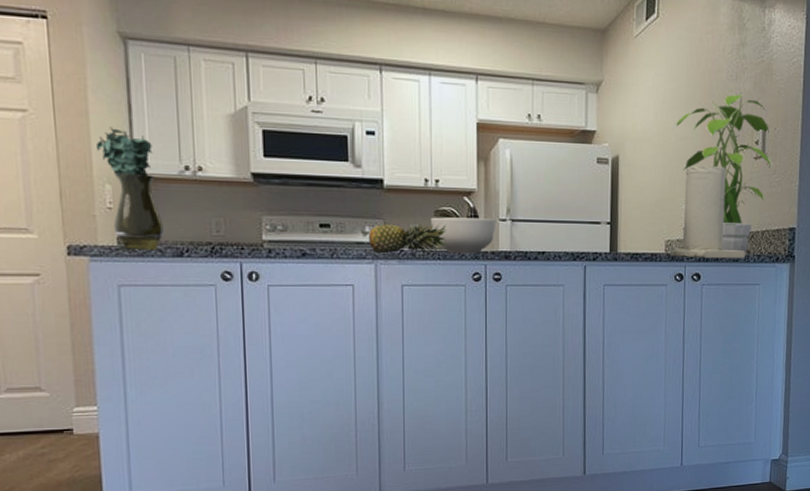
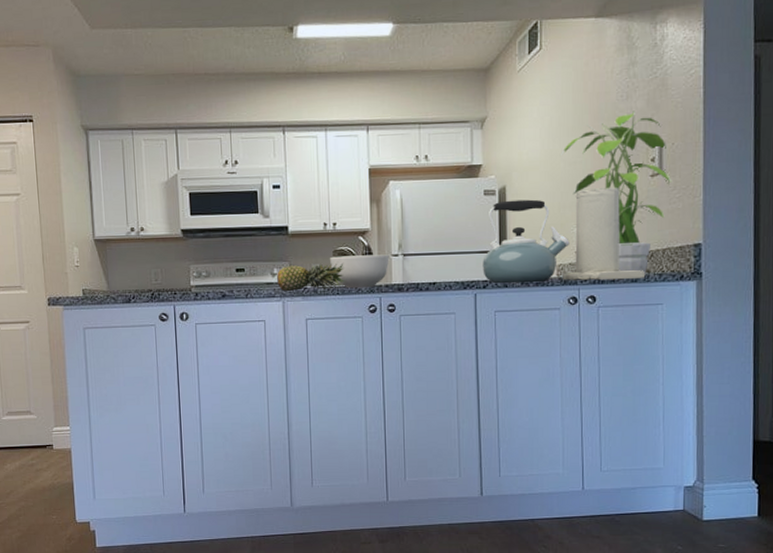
vase: present [97,126,164,251] -> none [67,201,116,300]
kettle: none [593,170,678,258] -> present [483,199,570,284]

